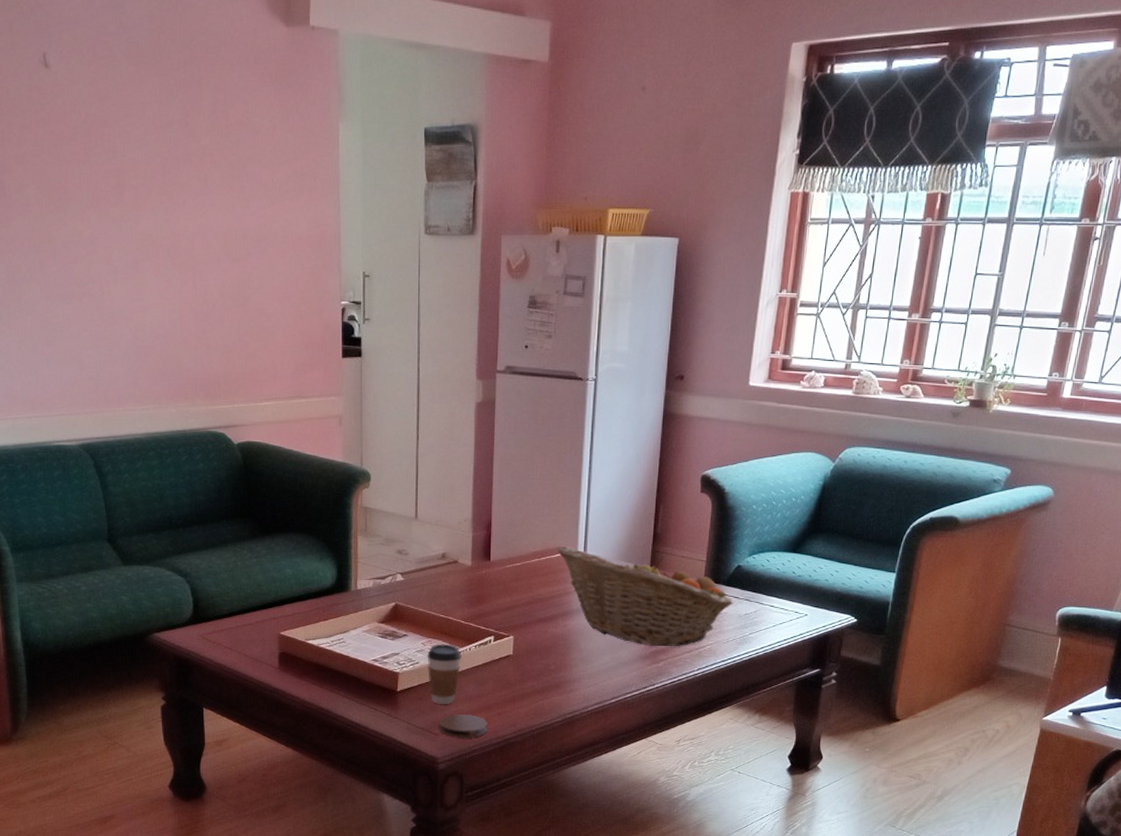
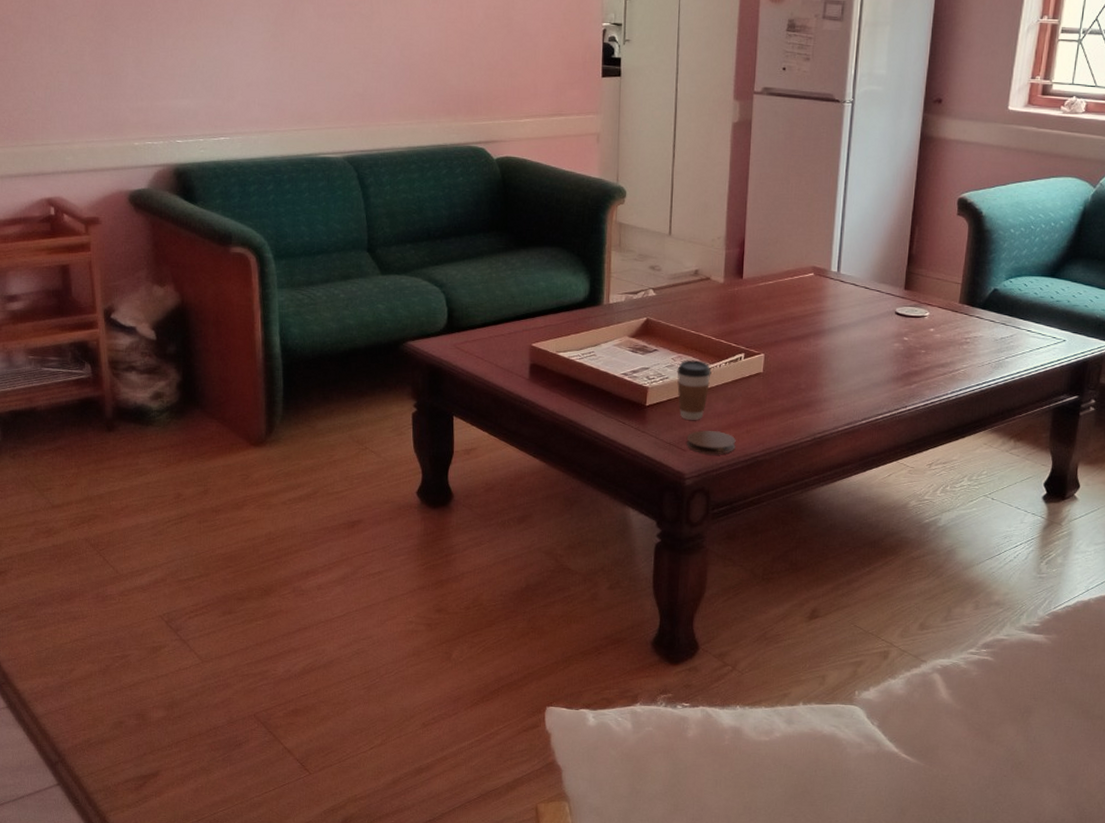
fruit basket: present [557,546,734,647] -> none [810,266,990,369]

